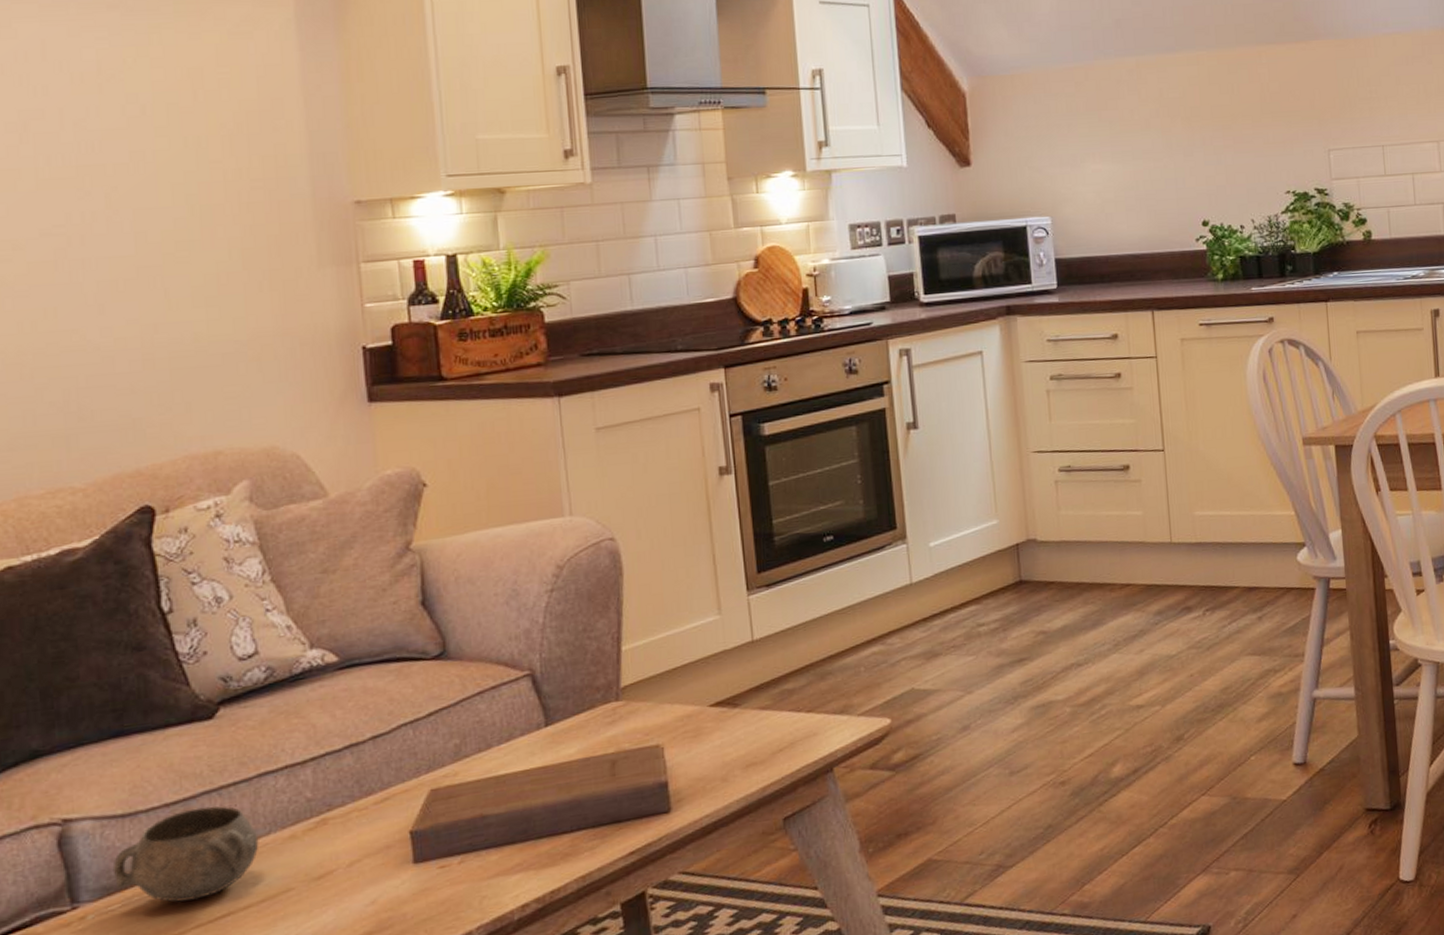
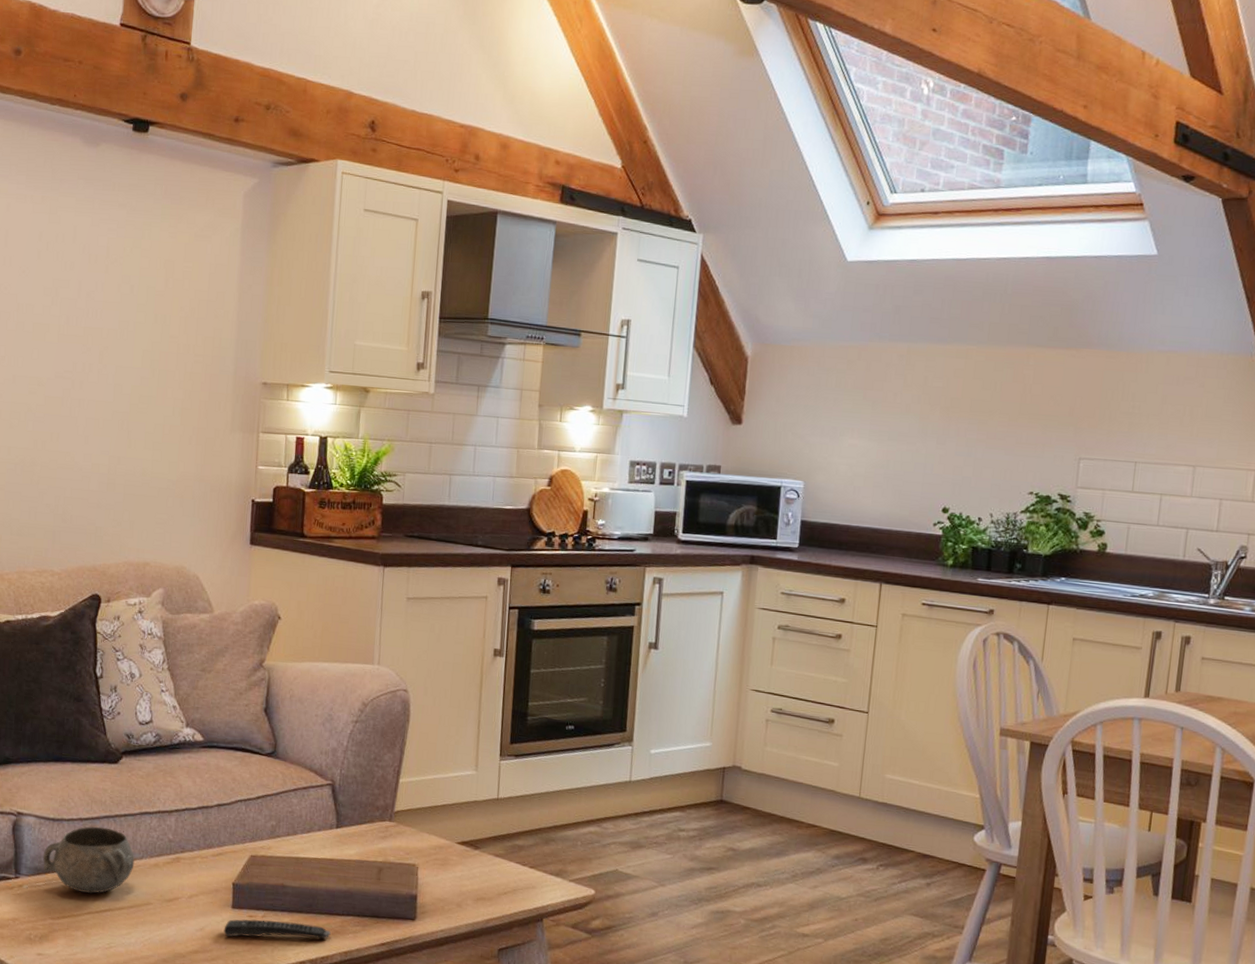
remote control: none [406,853,559,902] -> present [223,919,331,940]

